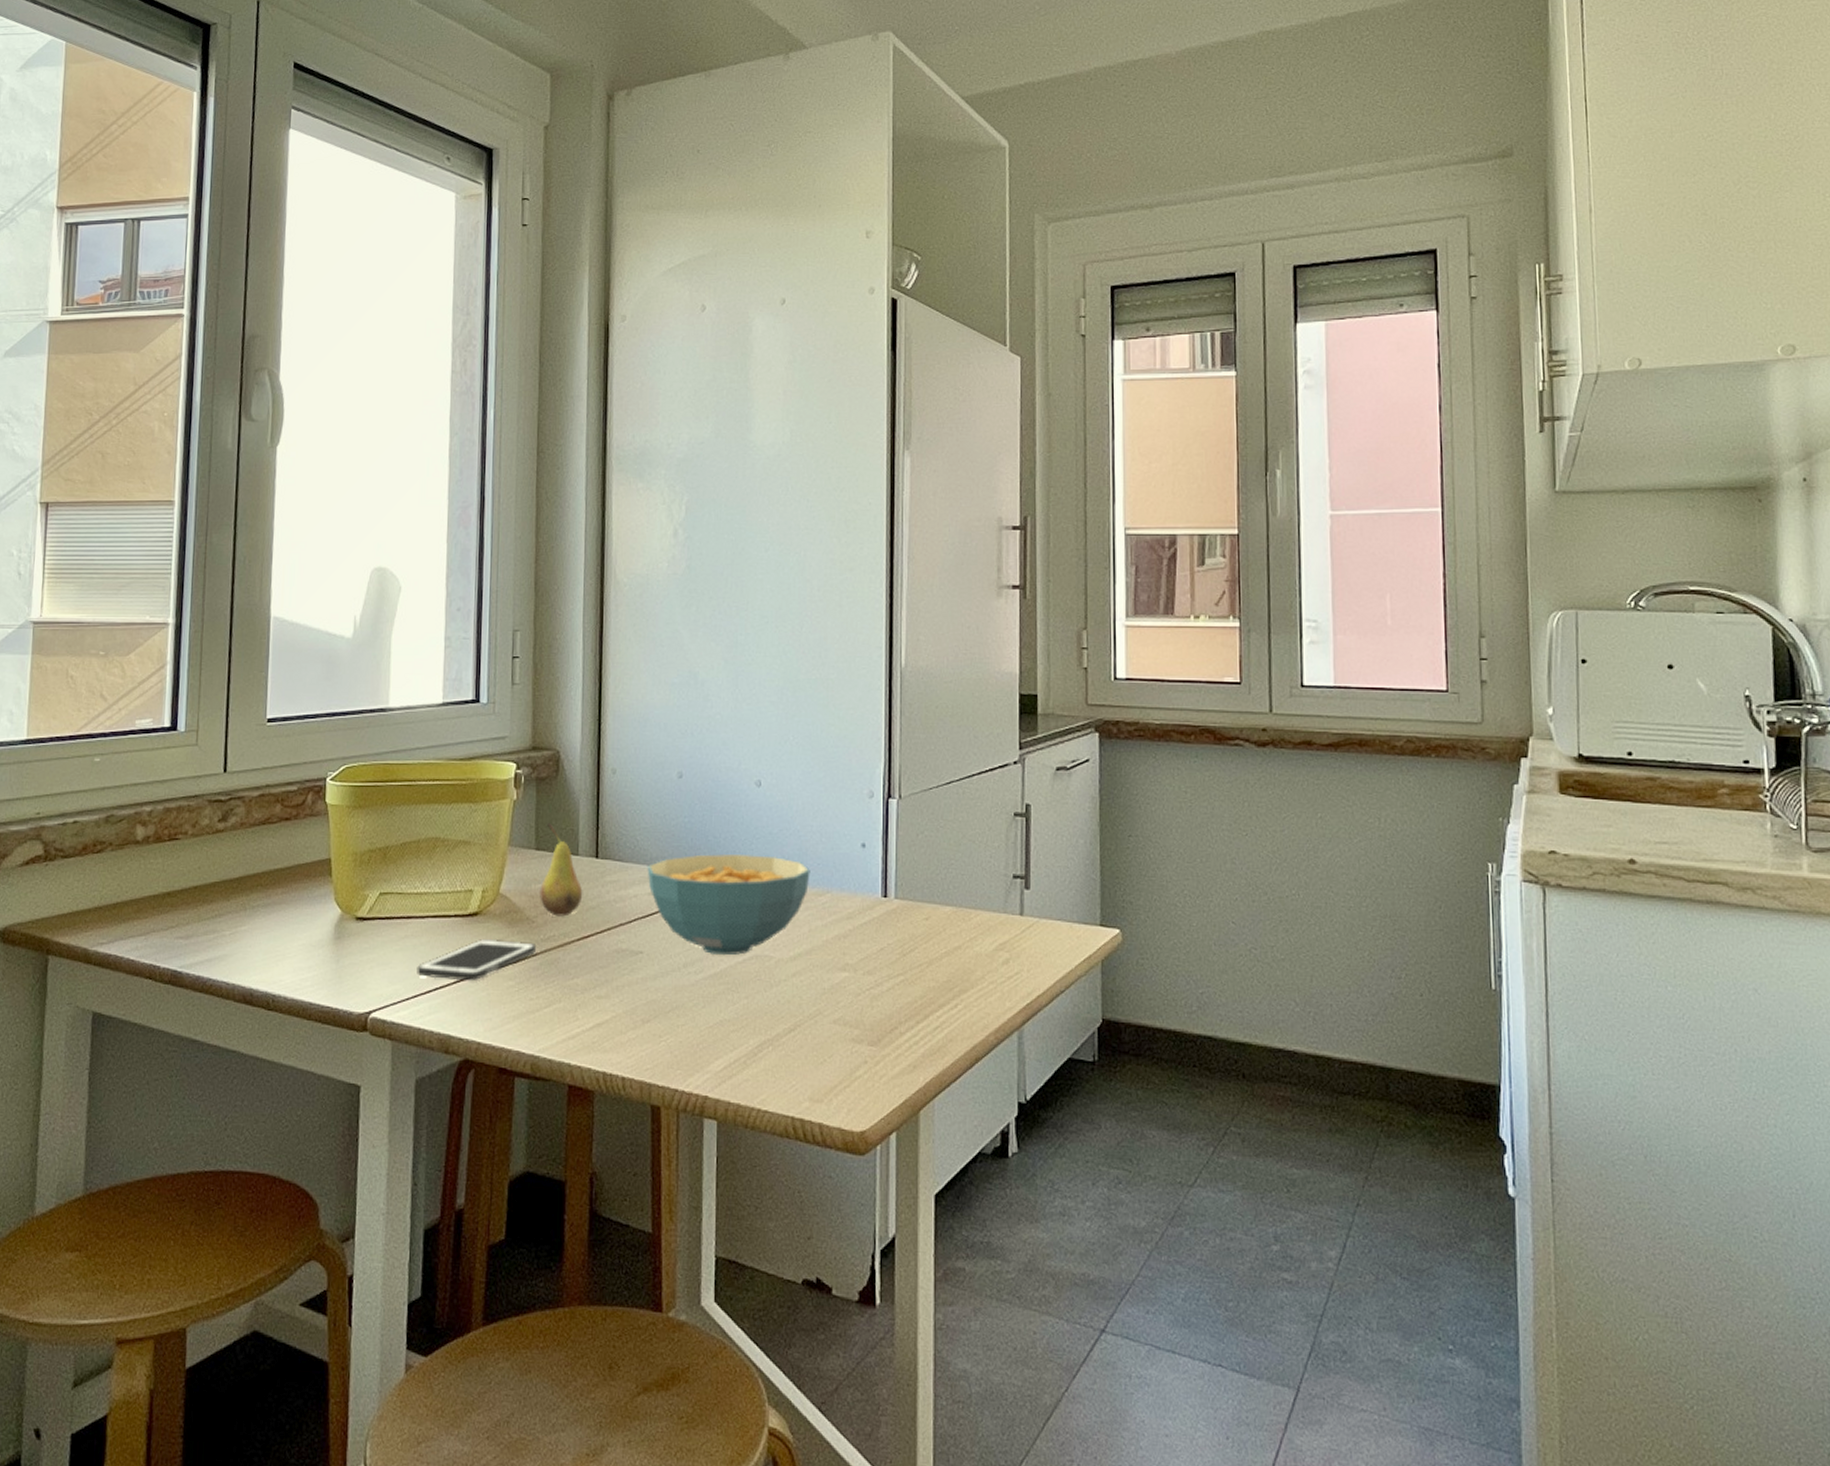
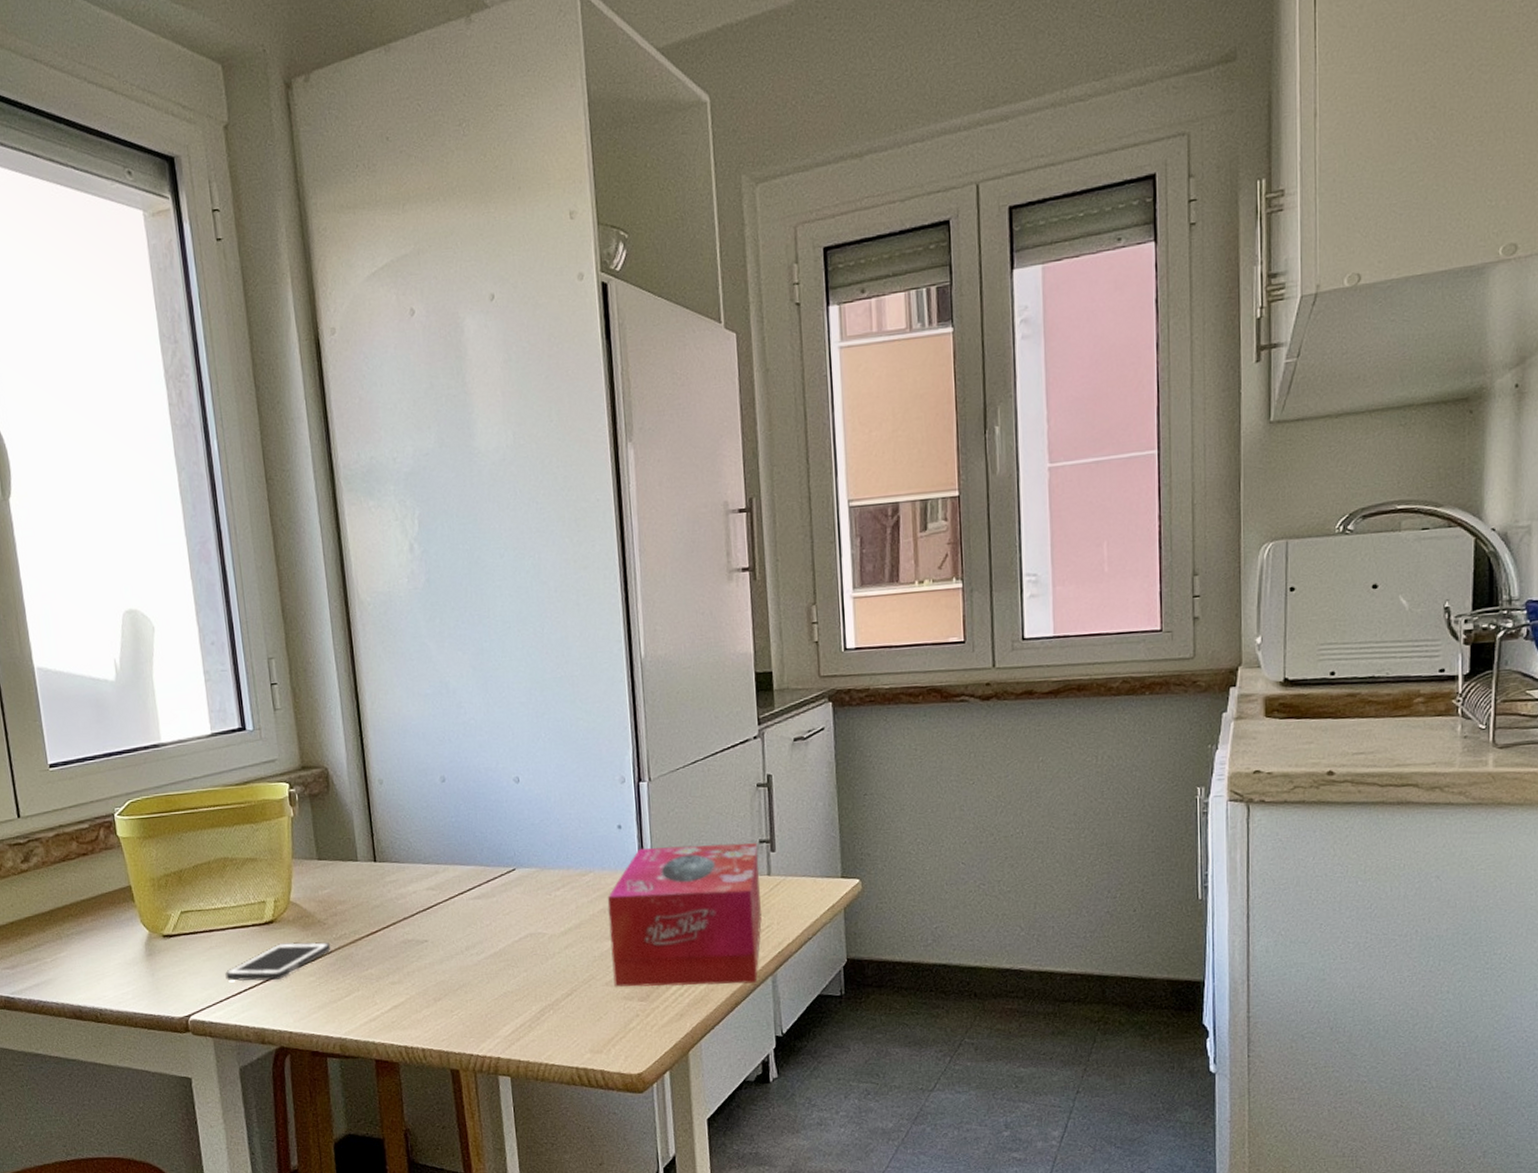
fruit: present [538,822,583,917] -> none [325,834,367,917]
cereal bowl: present [647,854,810,956] -> none [422,845,573,937]
tissue box: none [843,871,1011,1037] -> present [607,842,762,988]

